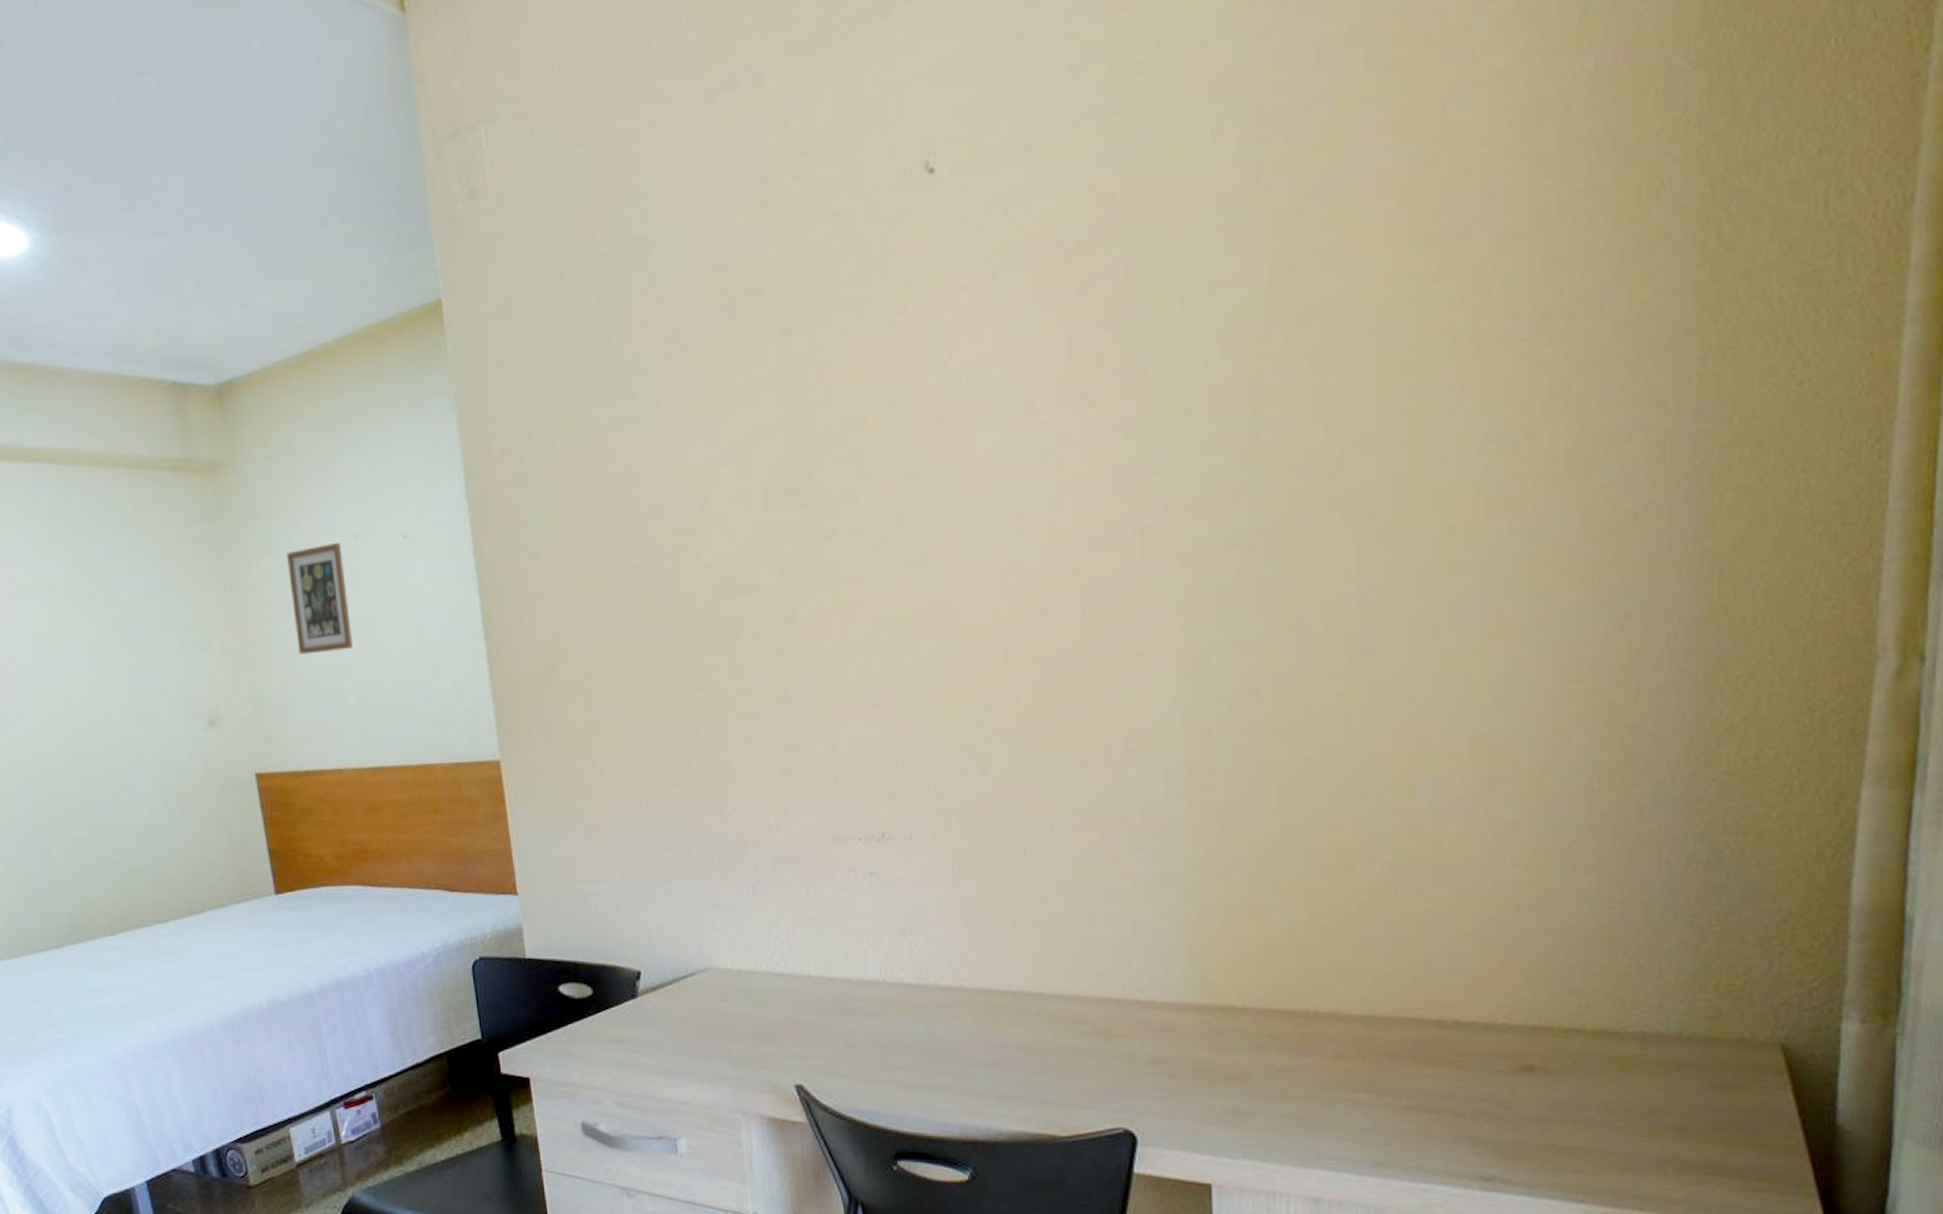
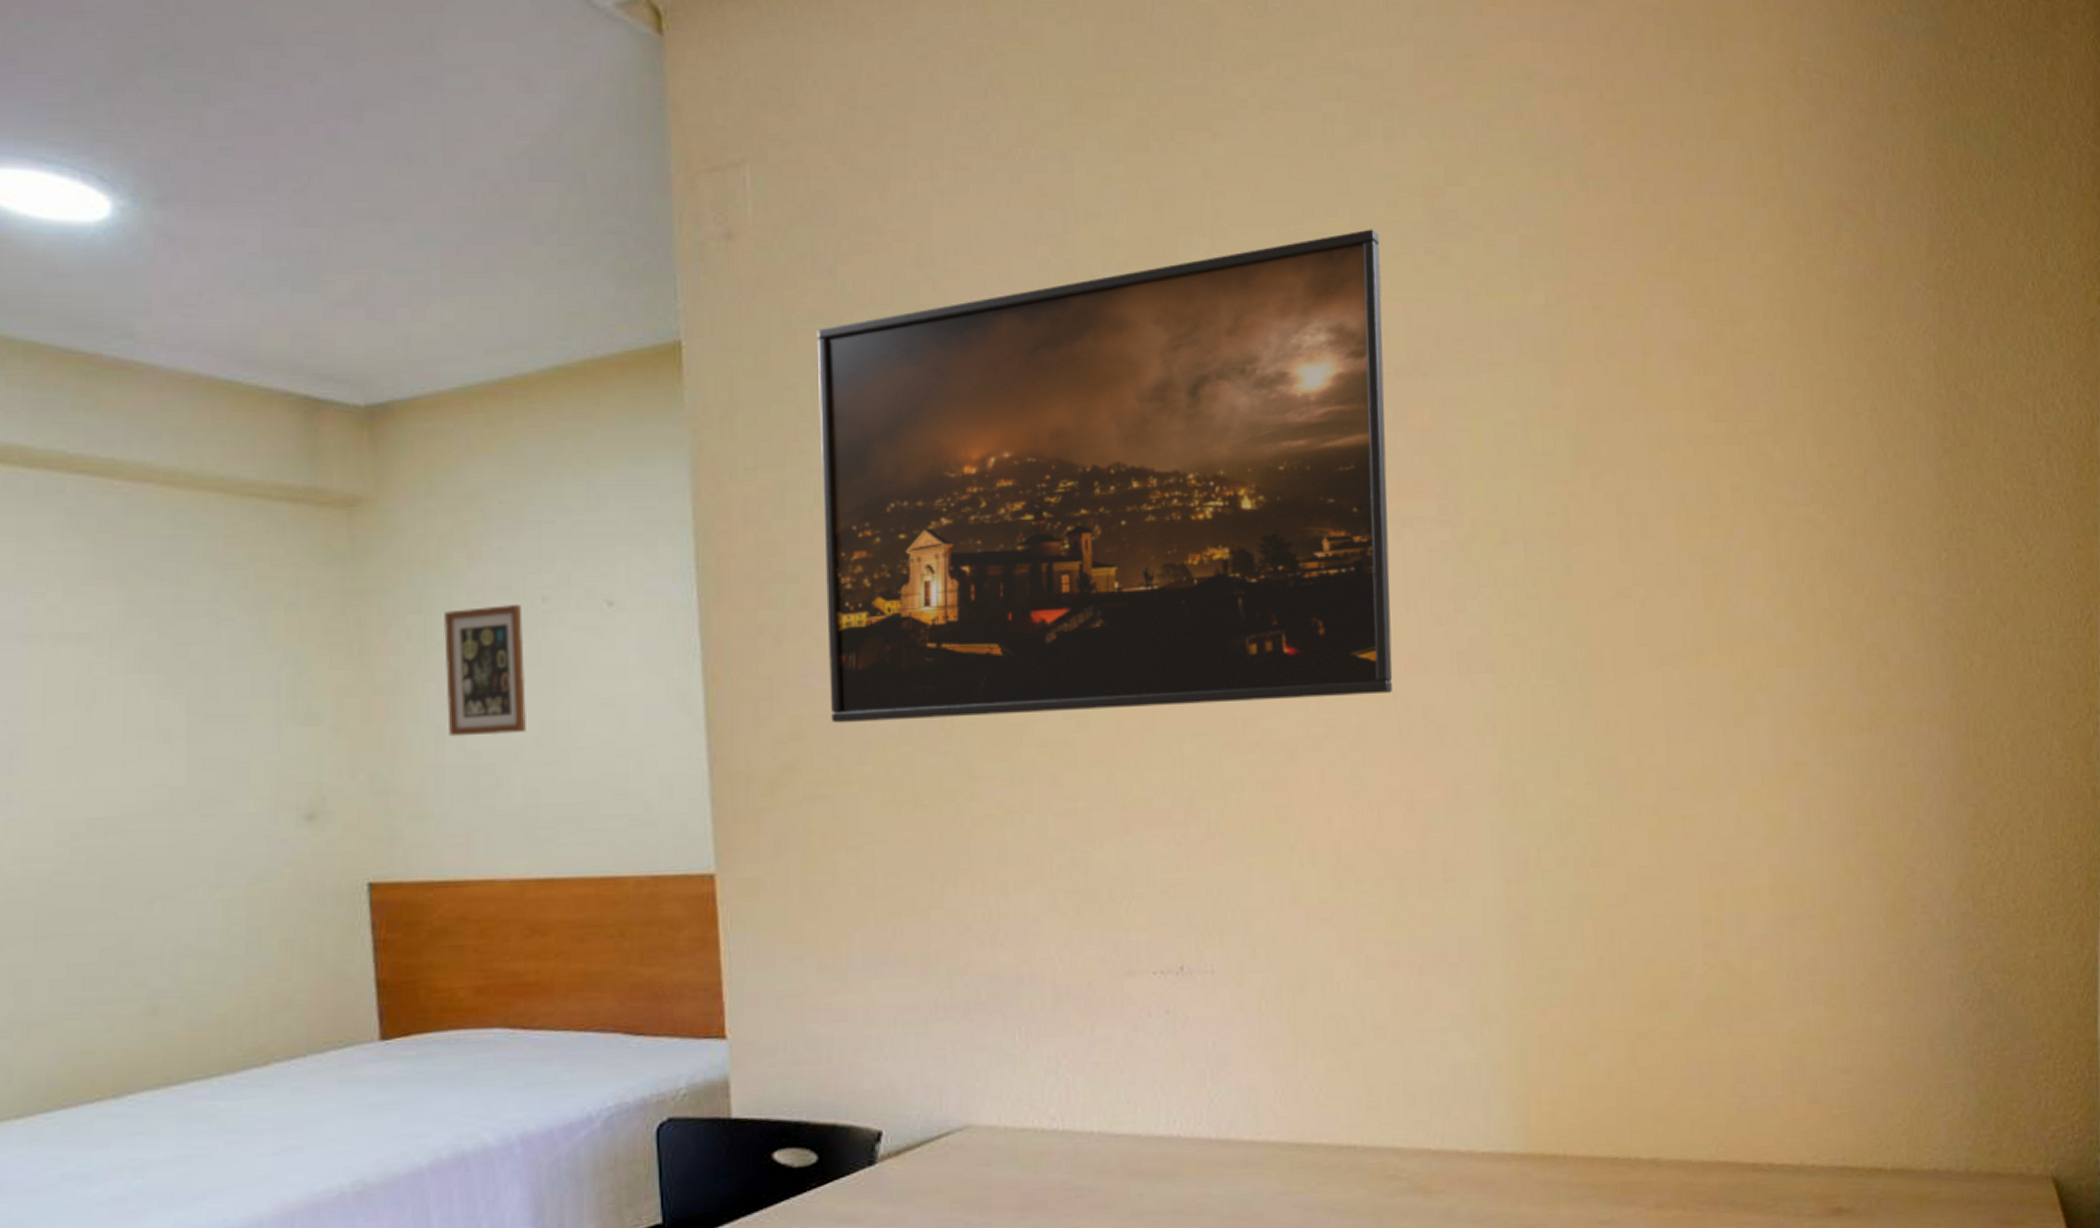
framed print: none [548,97,1076,629] -> present [816,229,1393,724]

